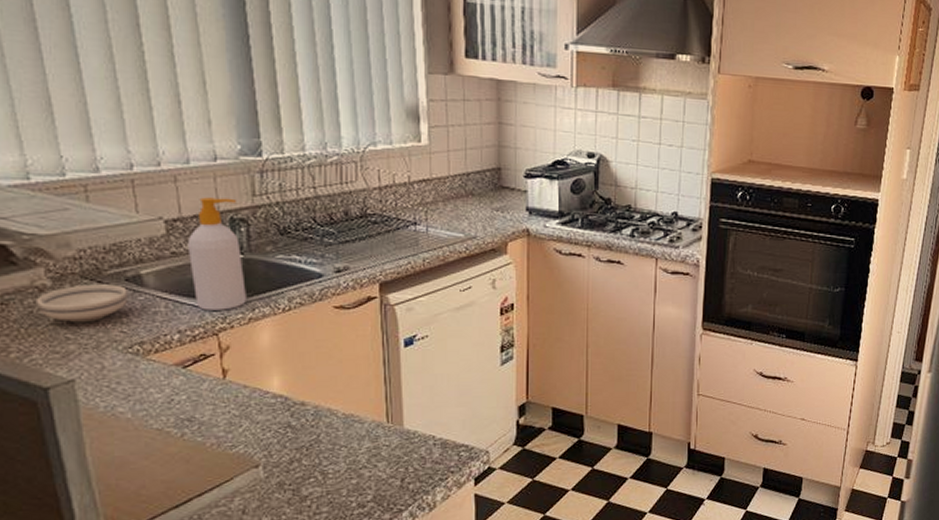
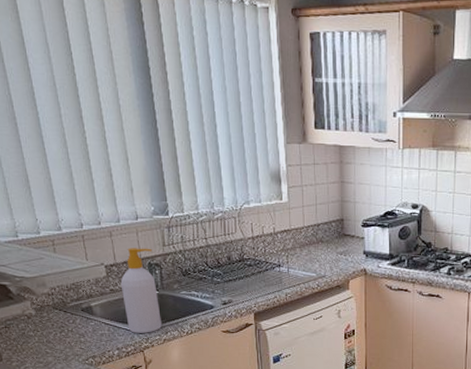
bowl: present [35,284,128,323] -> none [26,313,84,342]

